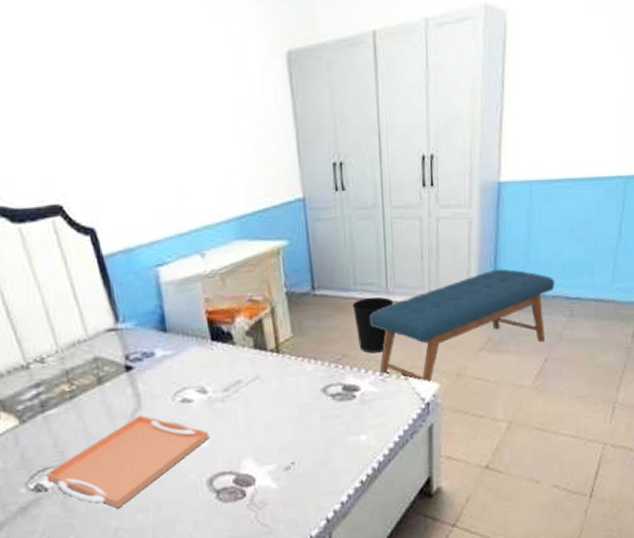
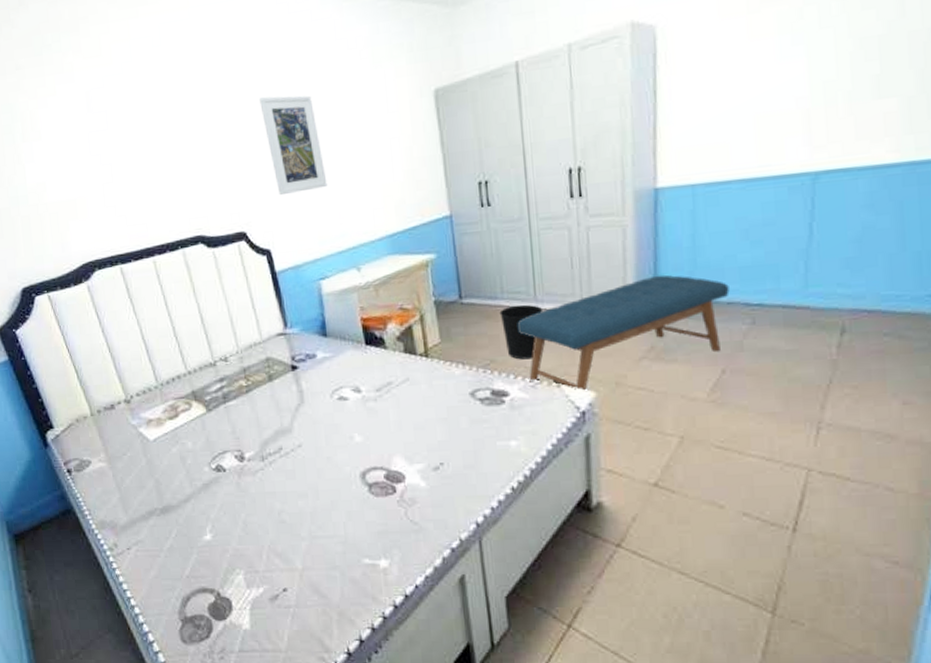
serving tray: present [45,414,210,509] -> none [224,409,363,493]
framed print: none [74,34,164,163] -> present [259,95,328,196]

